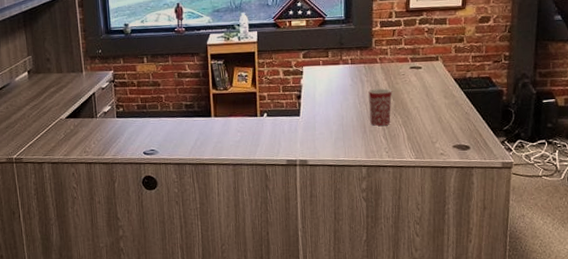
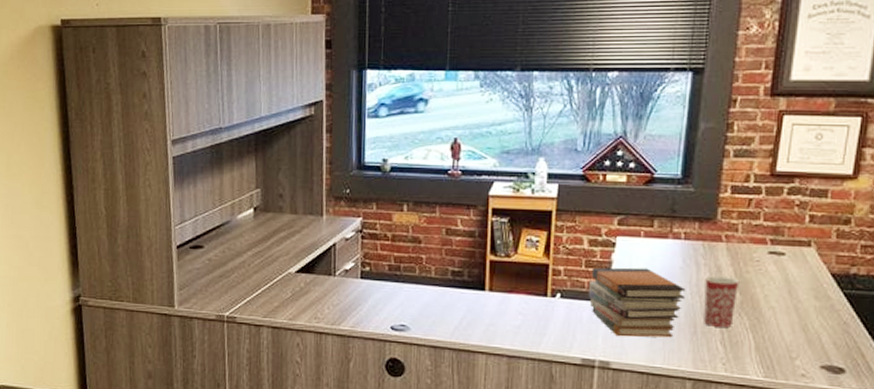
book stack: none [287,88,356,141] -> present [589,267,686,338]

